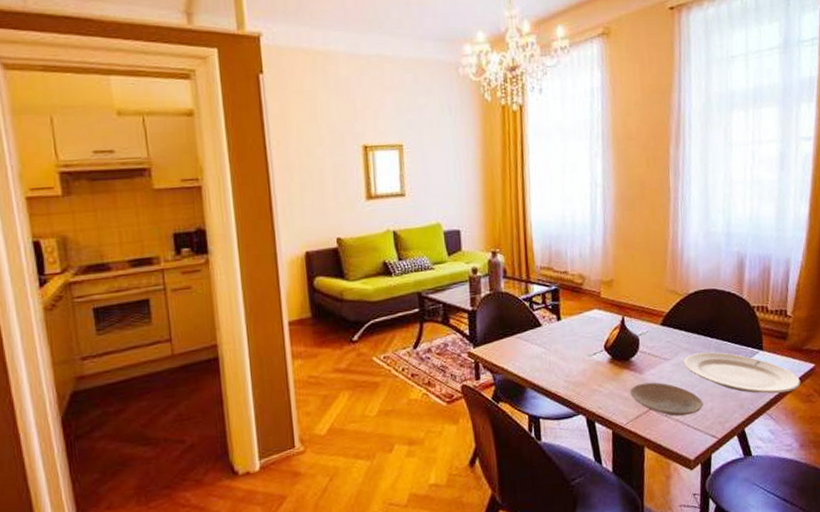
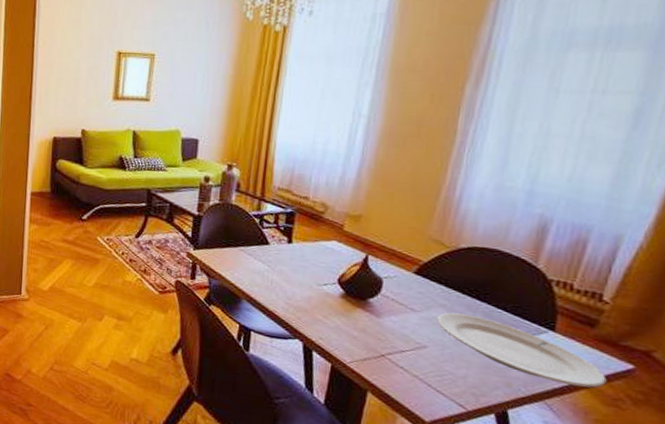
plate: present [630,382,704,417] -> none [360,326,455,376]

